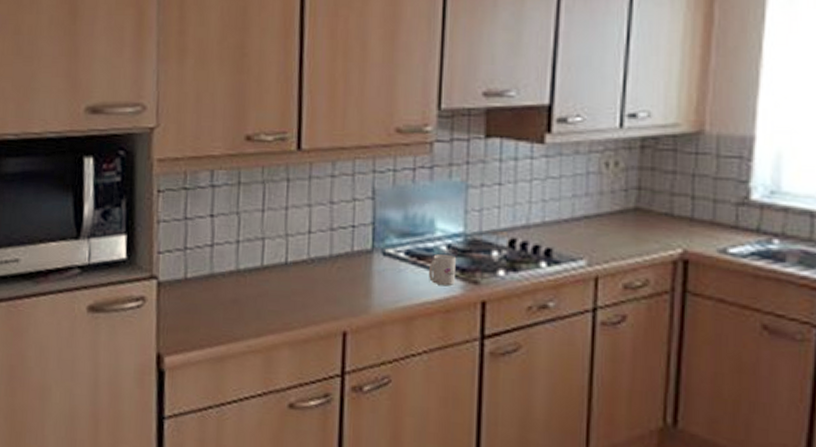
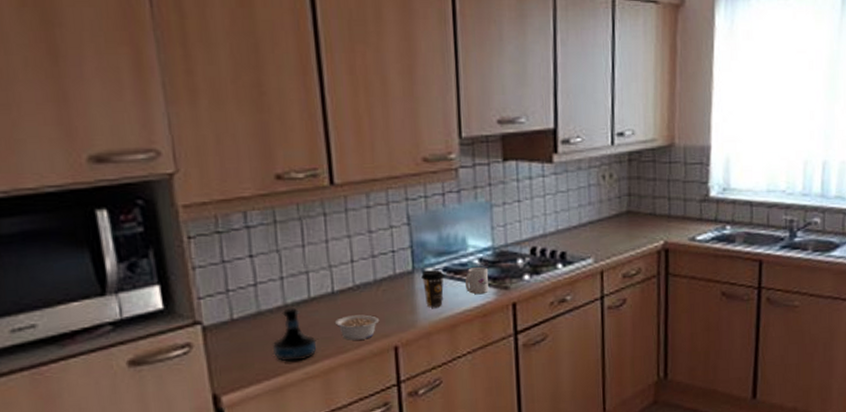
tequila bottle: none [220,273,263,332] -> present [273,307,317,362]
legume: none [284,290,331,319] -> present [334,314,380,340]
coffee cup: none [381,251,406,295] -> present [421,270,444,308]

